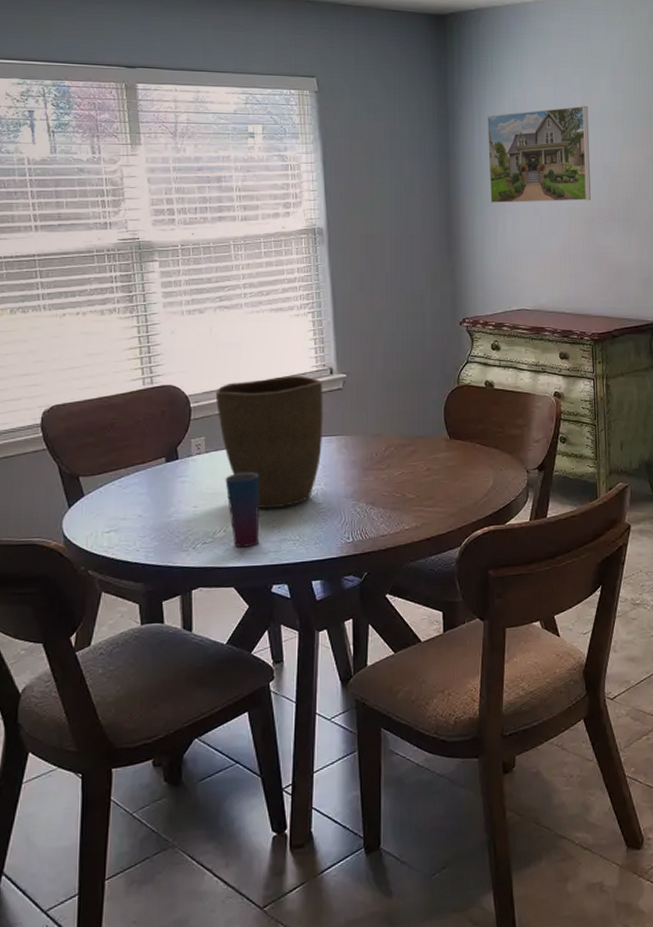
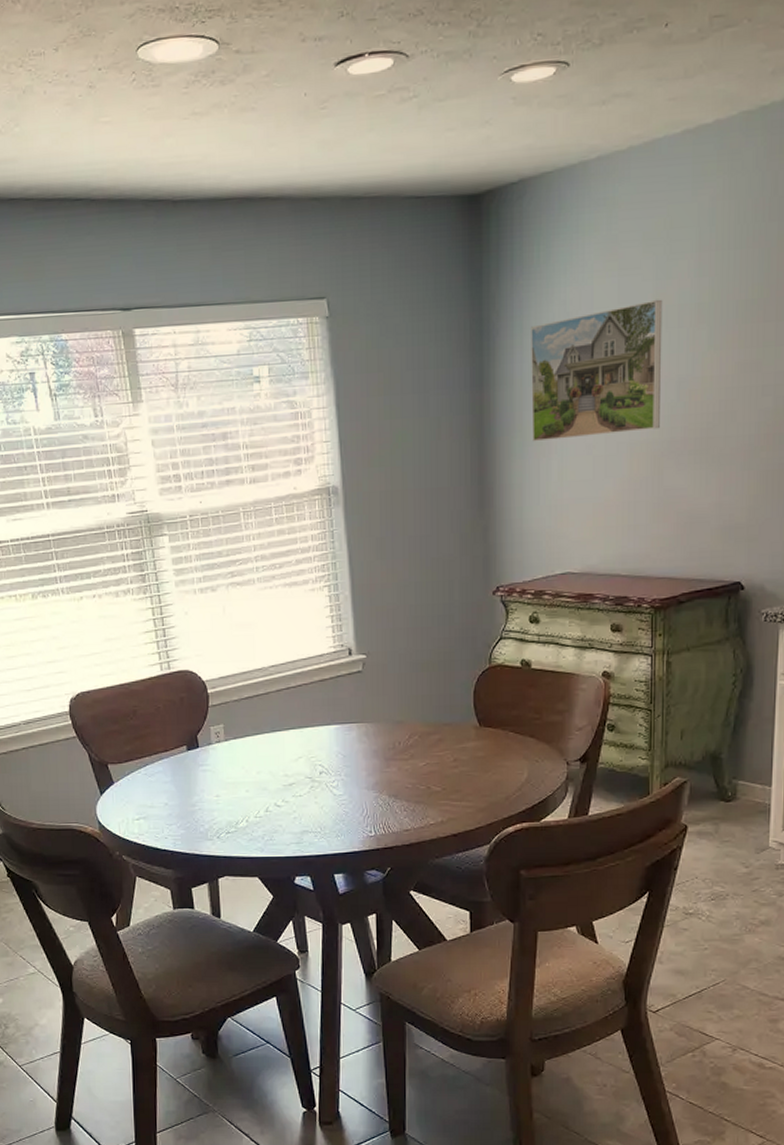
vase: present [215,376,323,509] -> none [231,658,343,800]
cup: present [225,472,260,548] -> none [245,761,282,838]

